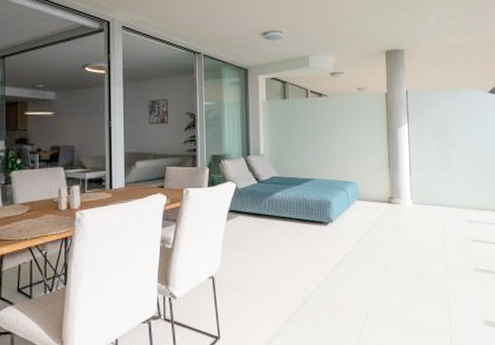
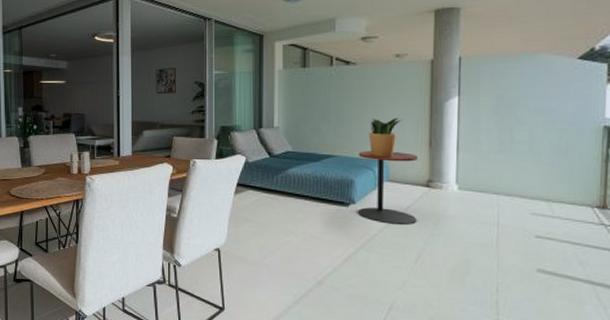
side table: none [333,173,384,240] -> present [357,151,419,226]
potted plant: none [340,143,366,179] -> present [368,117,402,158]

